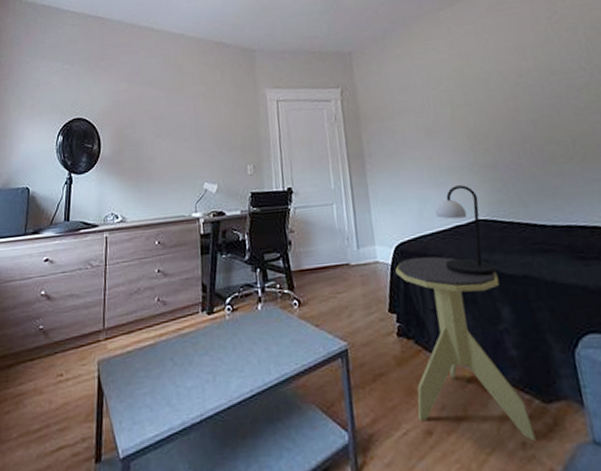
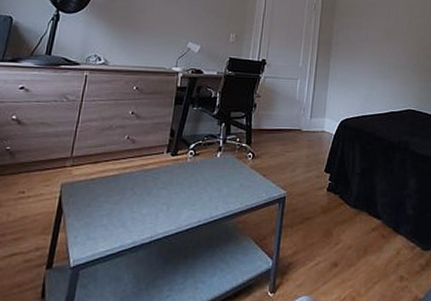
side table: present [395,256,536,441] -> none [329,131,413,276]
table lamp: present [435,185,497,277] -> none [376,80,413,154]

